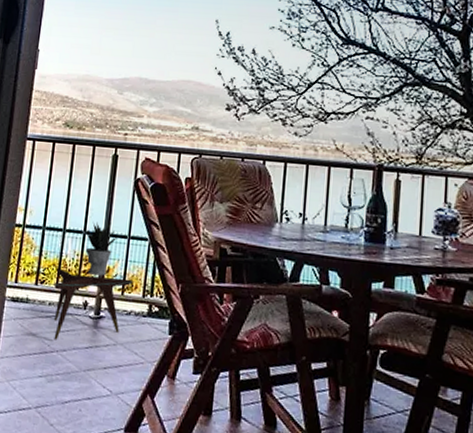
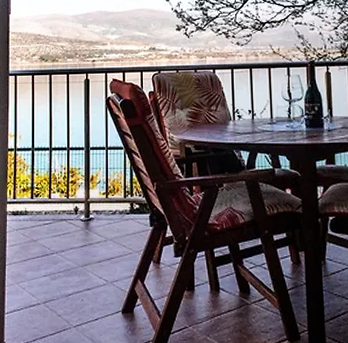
side table: present [40,265,139,340] -> none [34,180,120,243]
potted plant: present [85,221,119,276] -> none [68,137,98,184]

